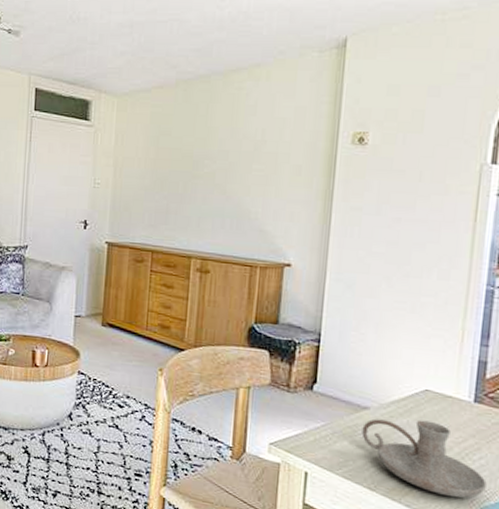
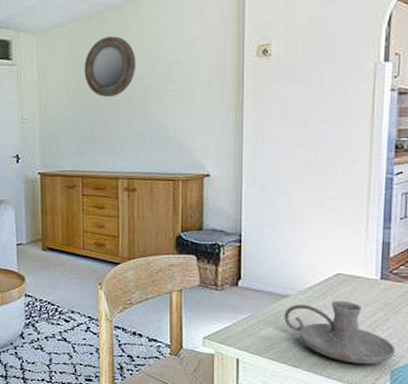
home mirror: none [165,107,222,171] -> present [84,36,136,98]

